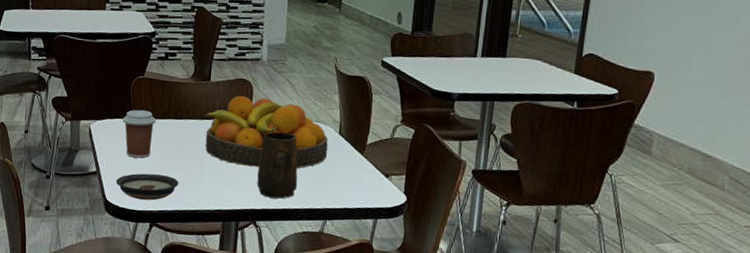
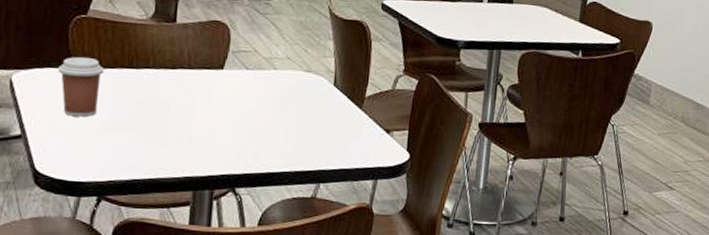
saucer: present [115,173,179,201] -> none [49,135,136,169]
fruit bowl: present [205,96,328,168] -> none [170,41,322,125]
mug: present [257,131,298,199] -> none [236,82,286,161]

